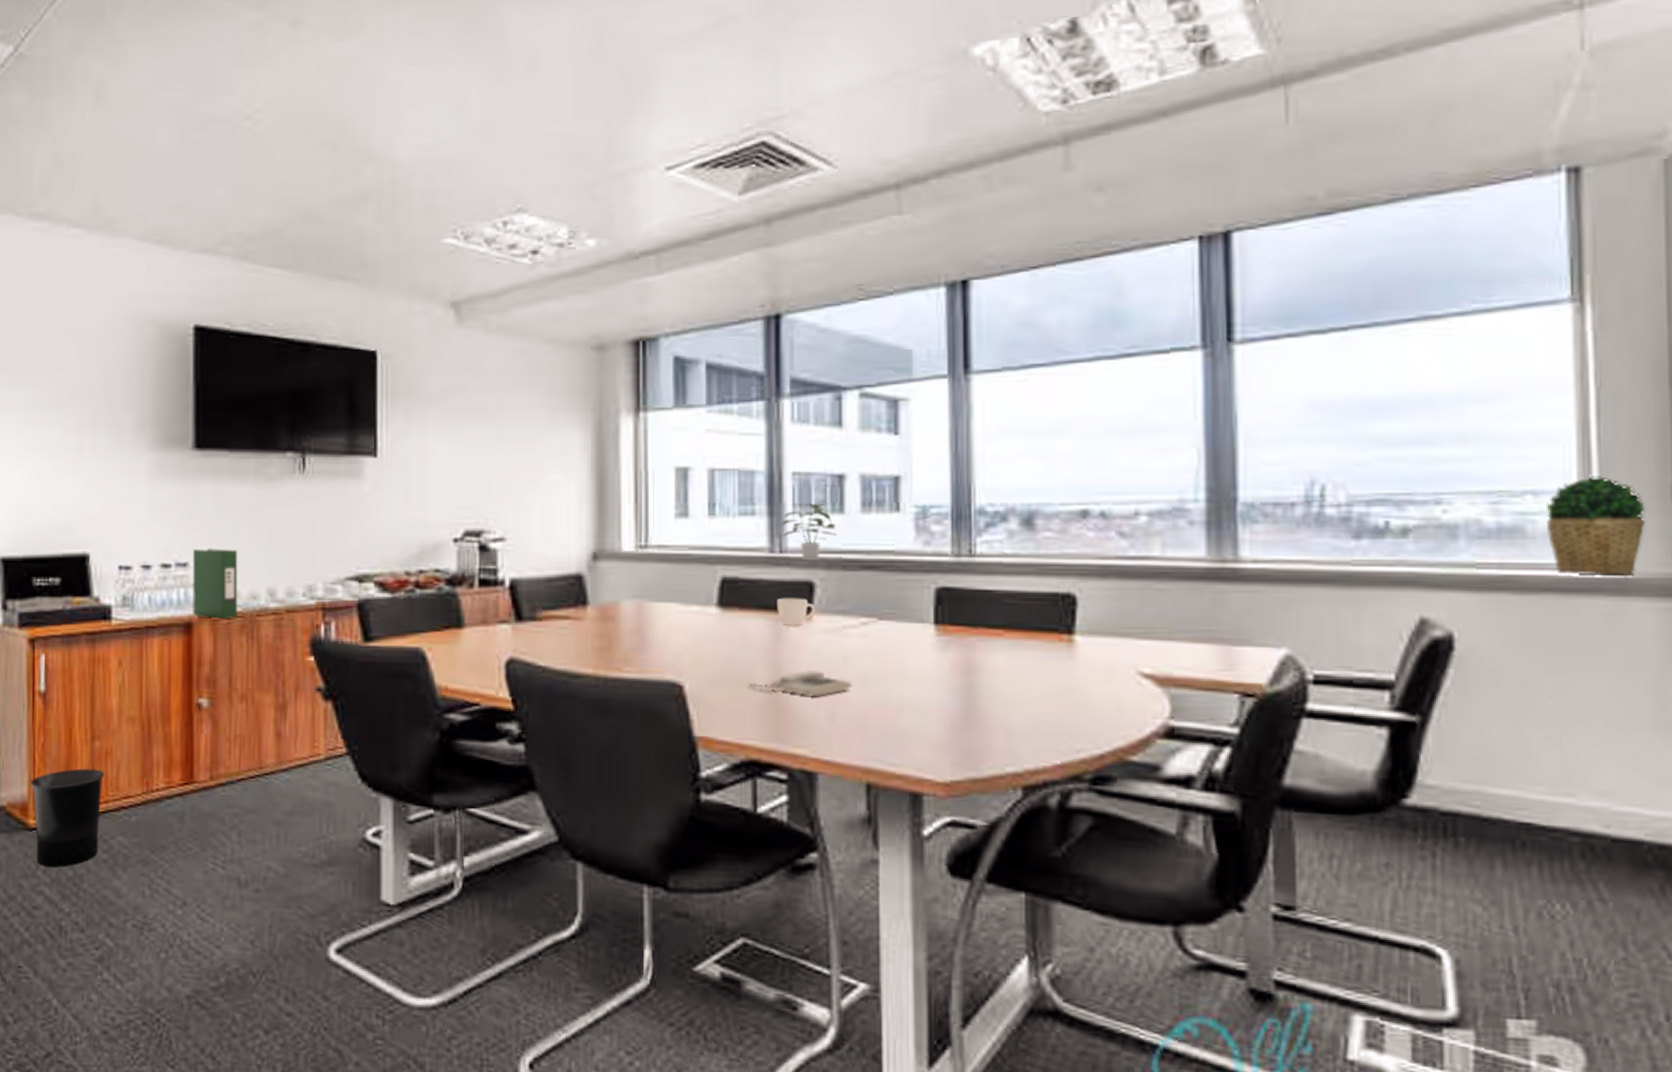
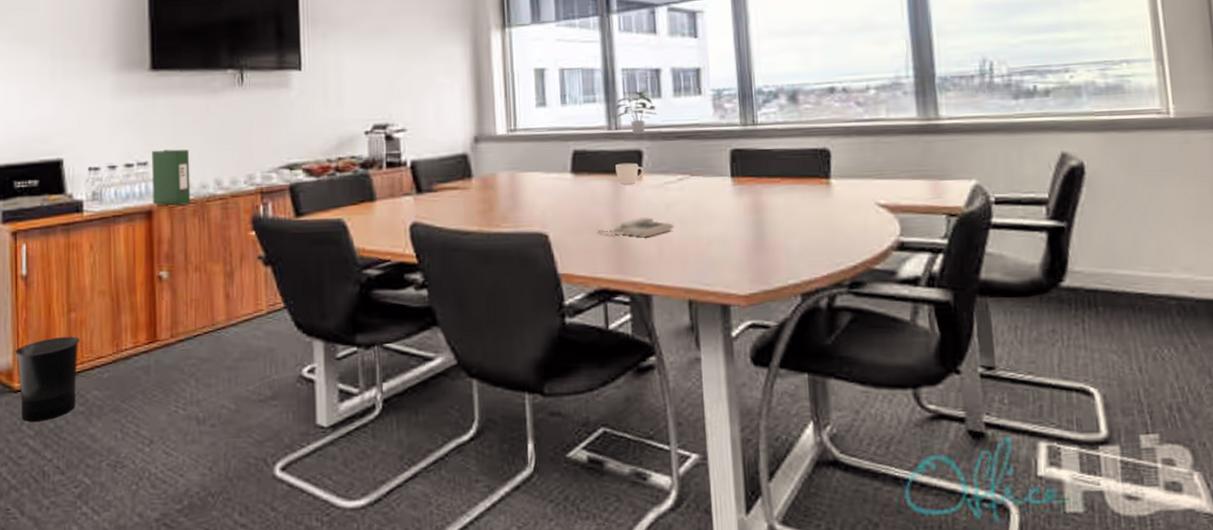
potted plant: present [1545,478,1646,576] -> none [1135,49,1199,117]

